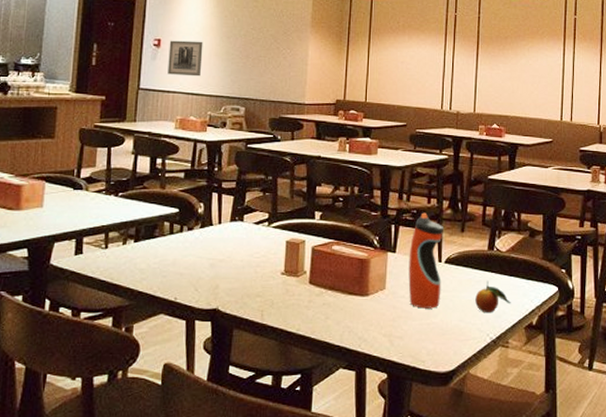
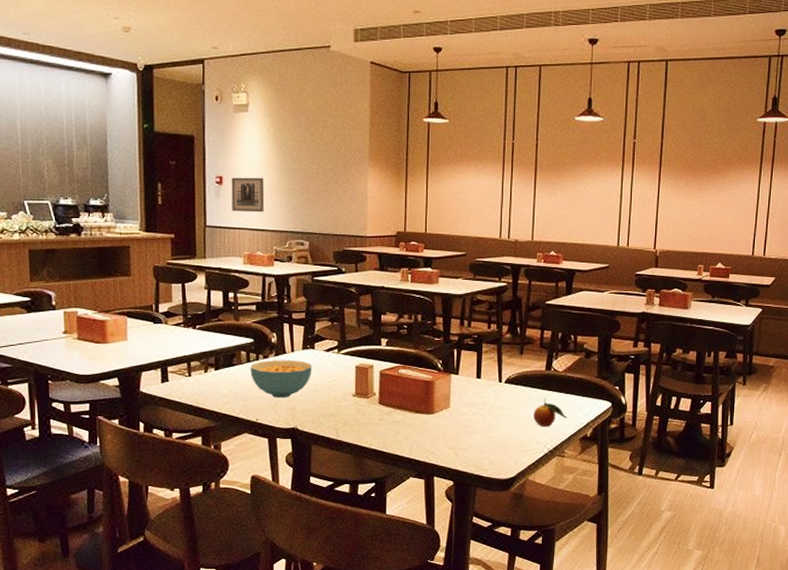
cereal bowl: none [172,232,240,275] -> present [250,360,312,399]
water bottle: present [408,212,444,309] -> none [471,337,504,424]

